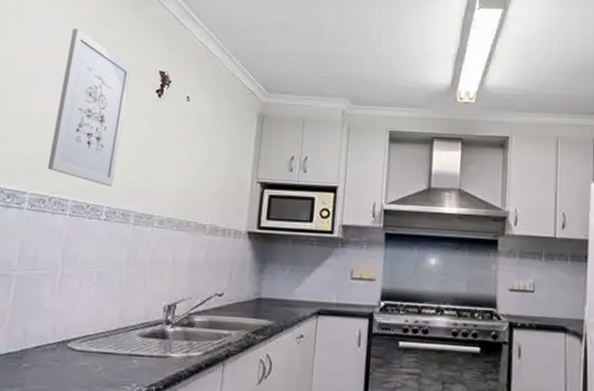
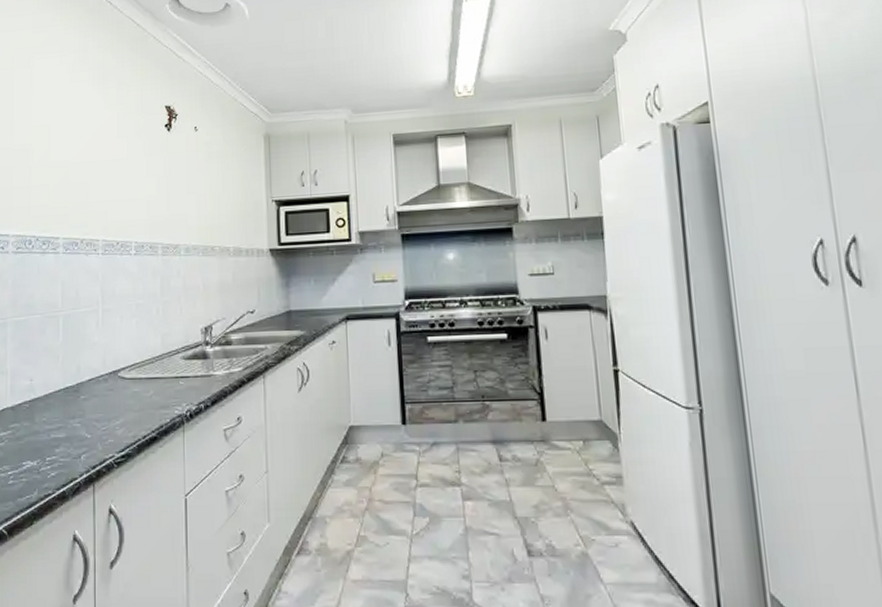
wall art: present [47,28,131,186] -> none [75,75,139,222]

